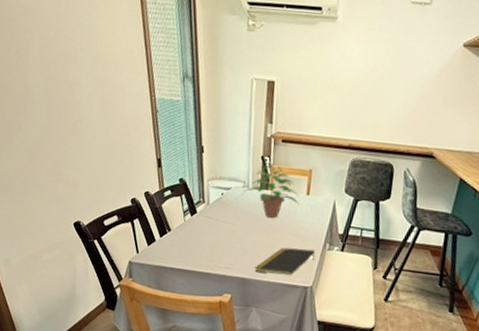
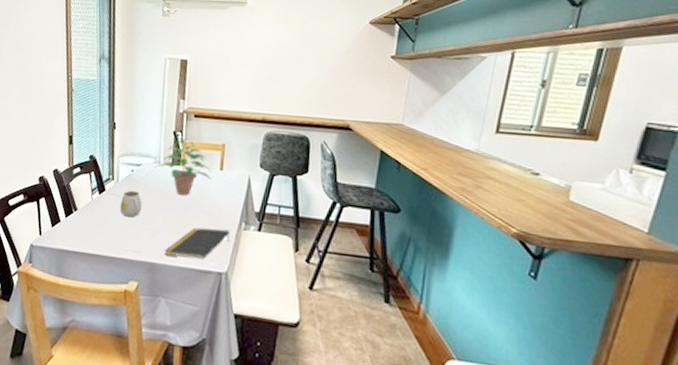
mug: none [211,212,233,238] -> present [120,190,142,218]

